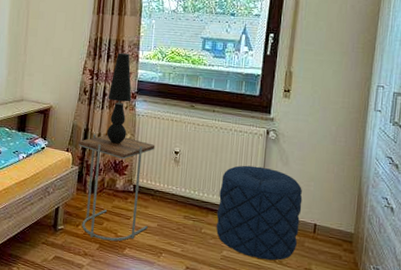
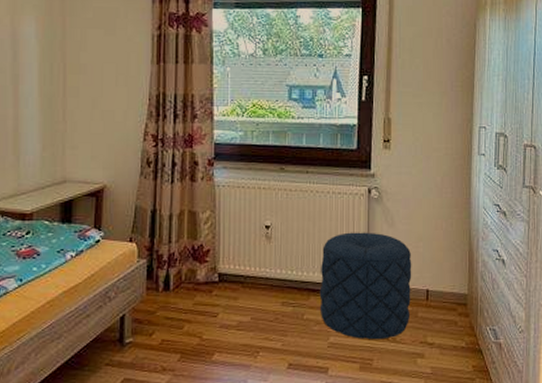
side table: present [78,134,155,241] -> none [144,215,241,348]
table lamp: present [106,53,132,144] -> none [178,110,208,225]

